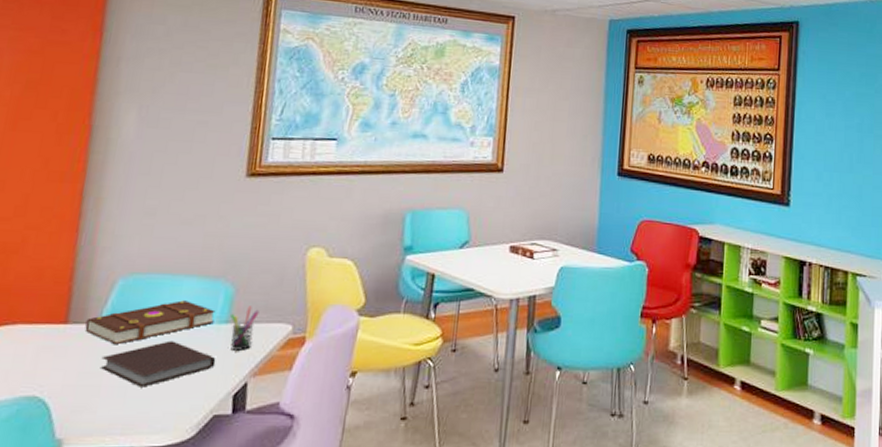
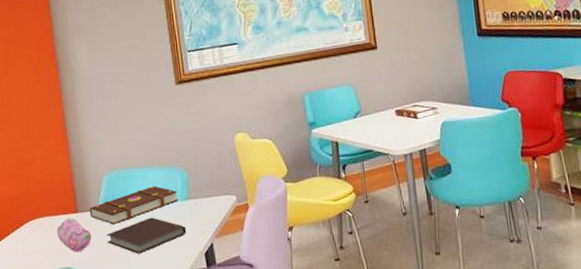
pencil case: none [29,329,81,377] -> present [57,218,92,253]
pen holder: present [230,306,259,352] -> none [189,184,210,221]

